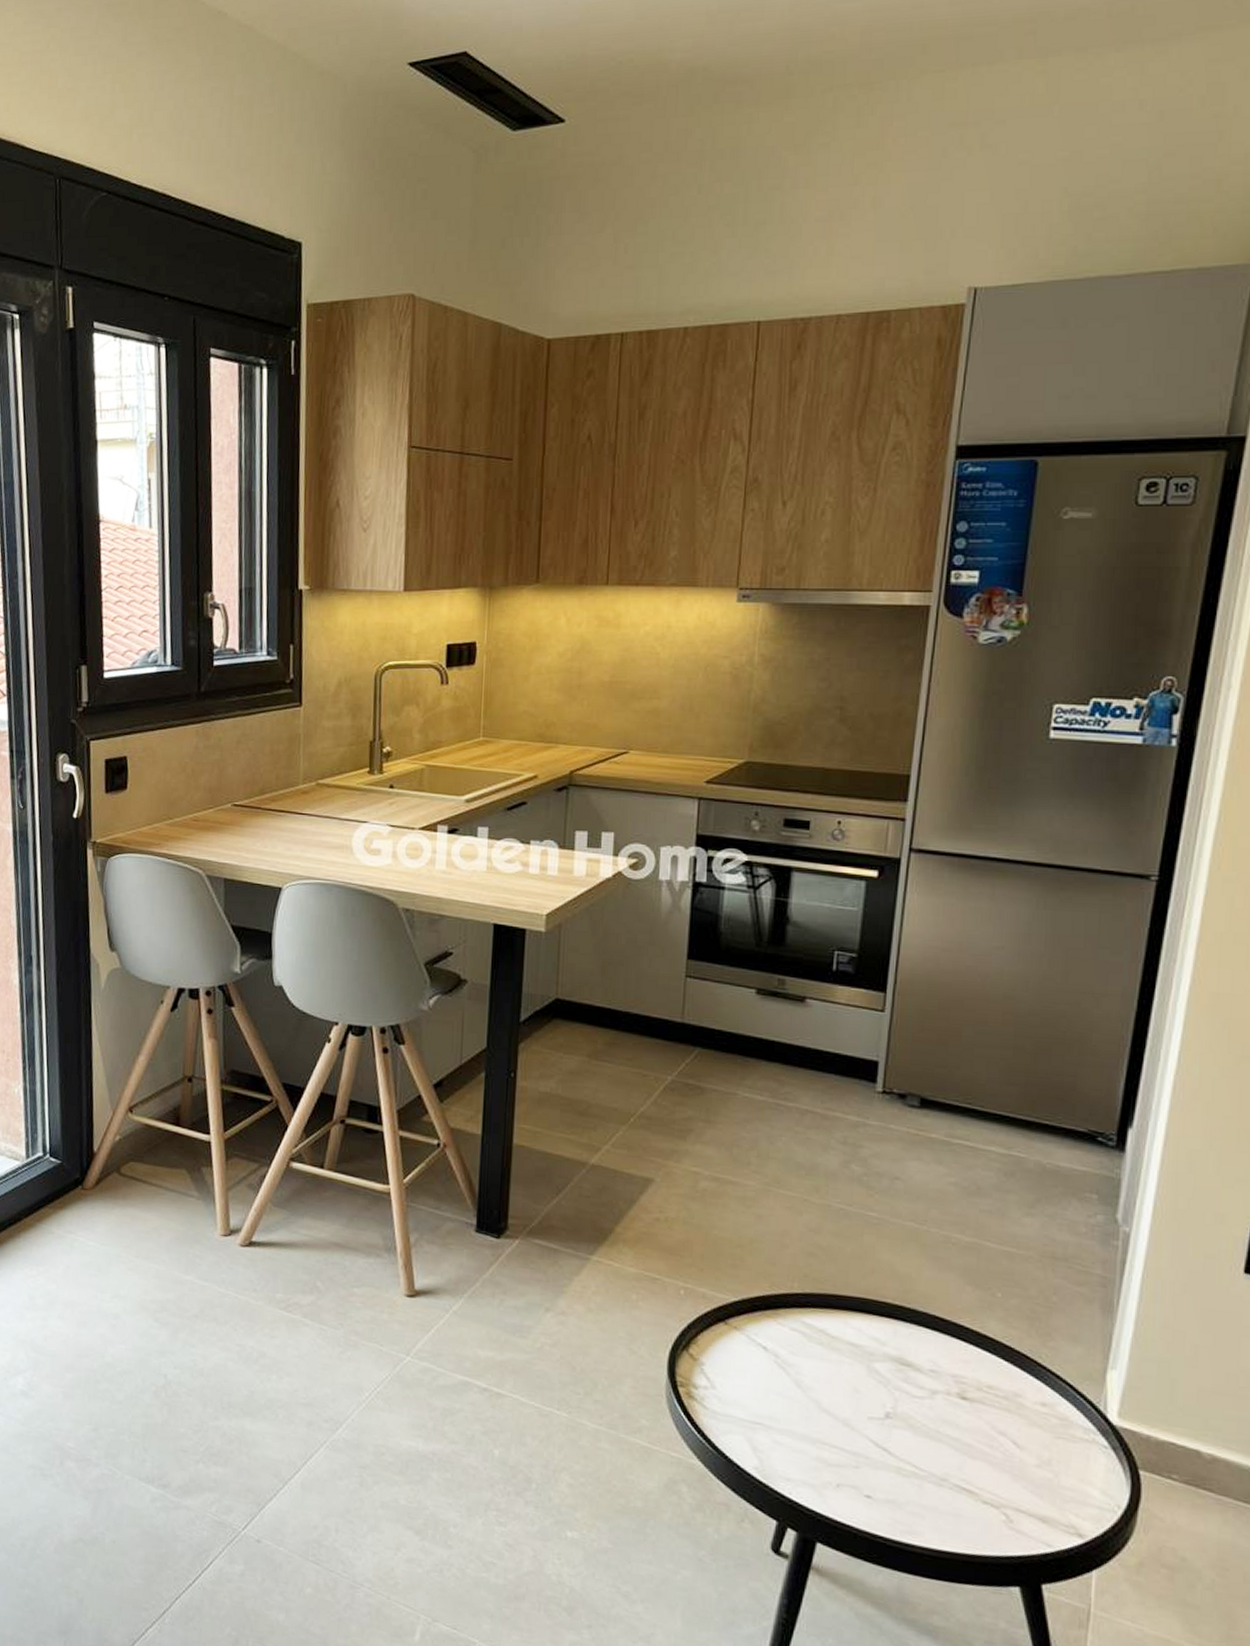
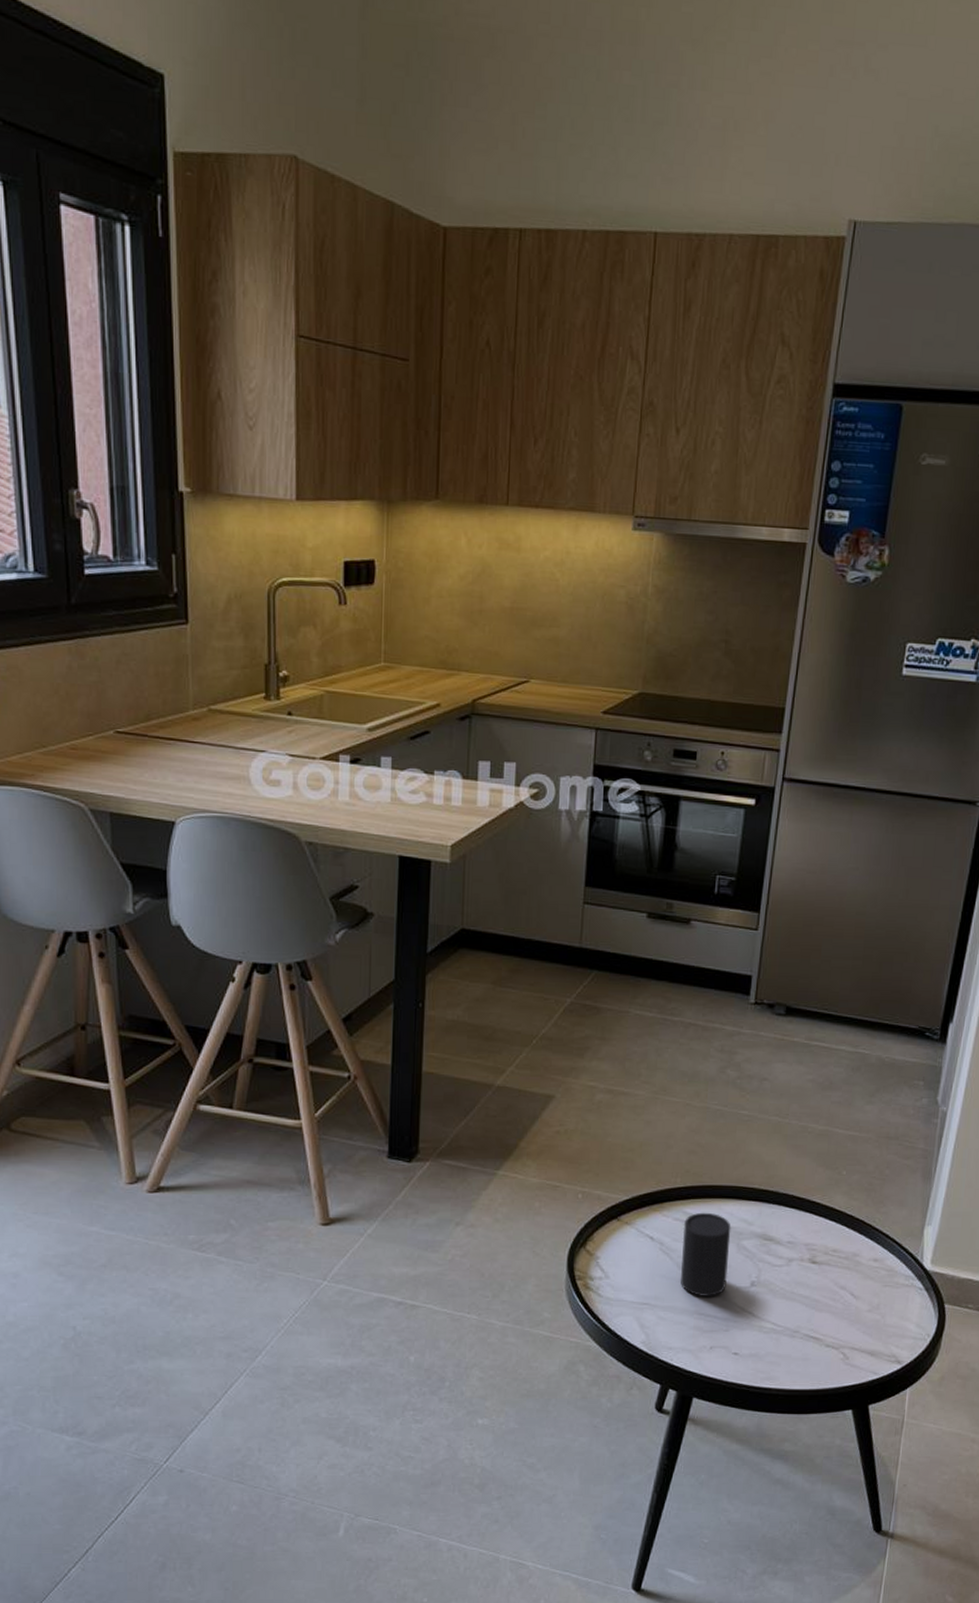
cup: none [800,1324,860,1425] -> present [681,1212,731,1296]

